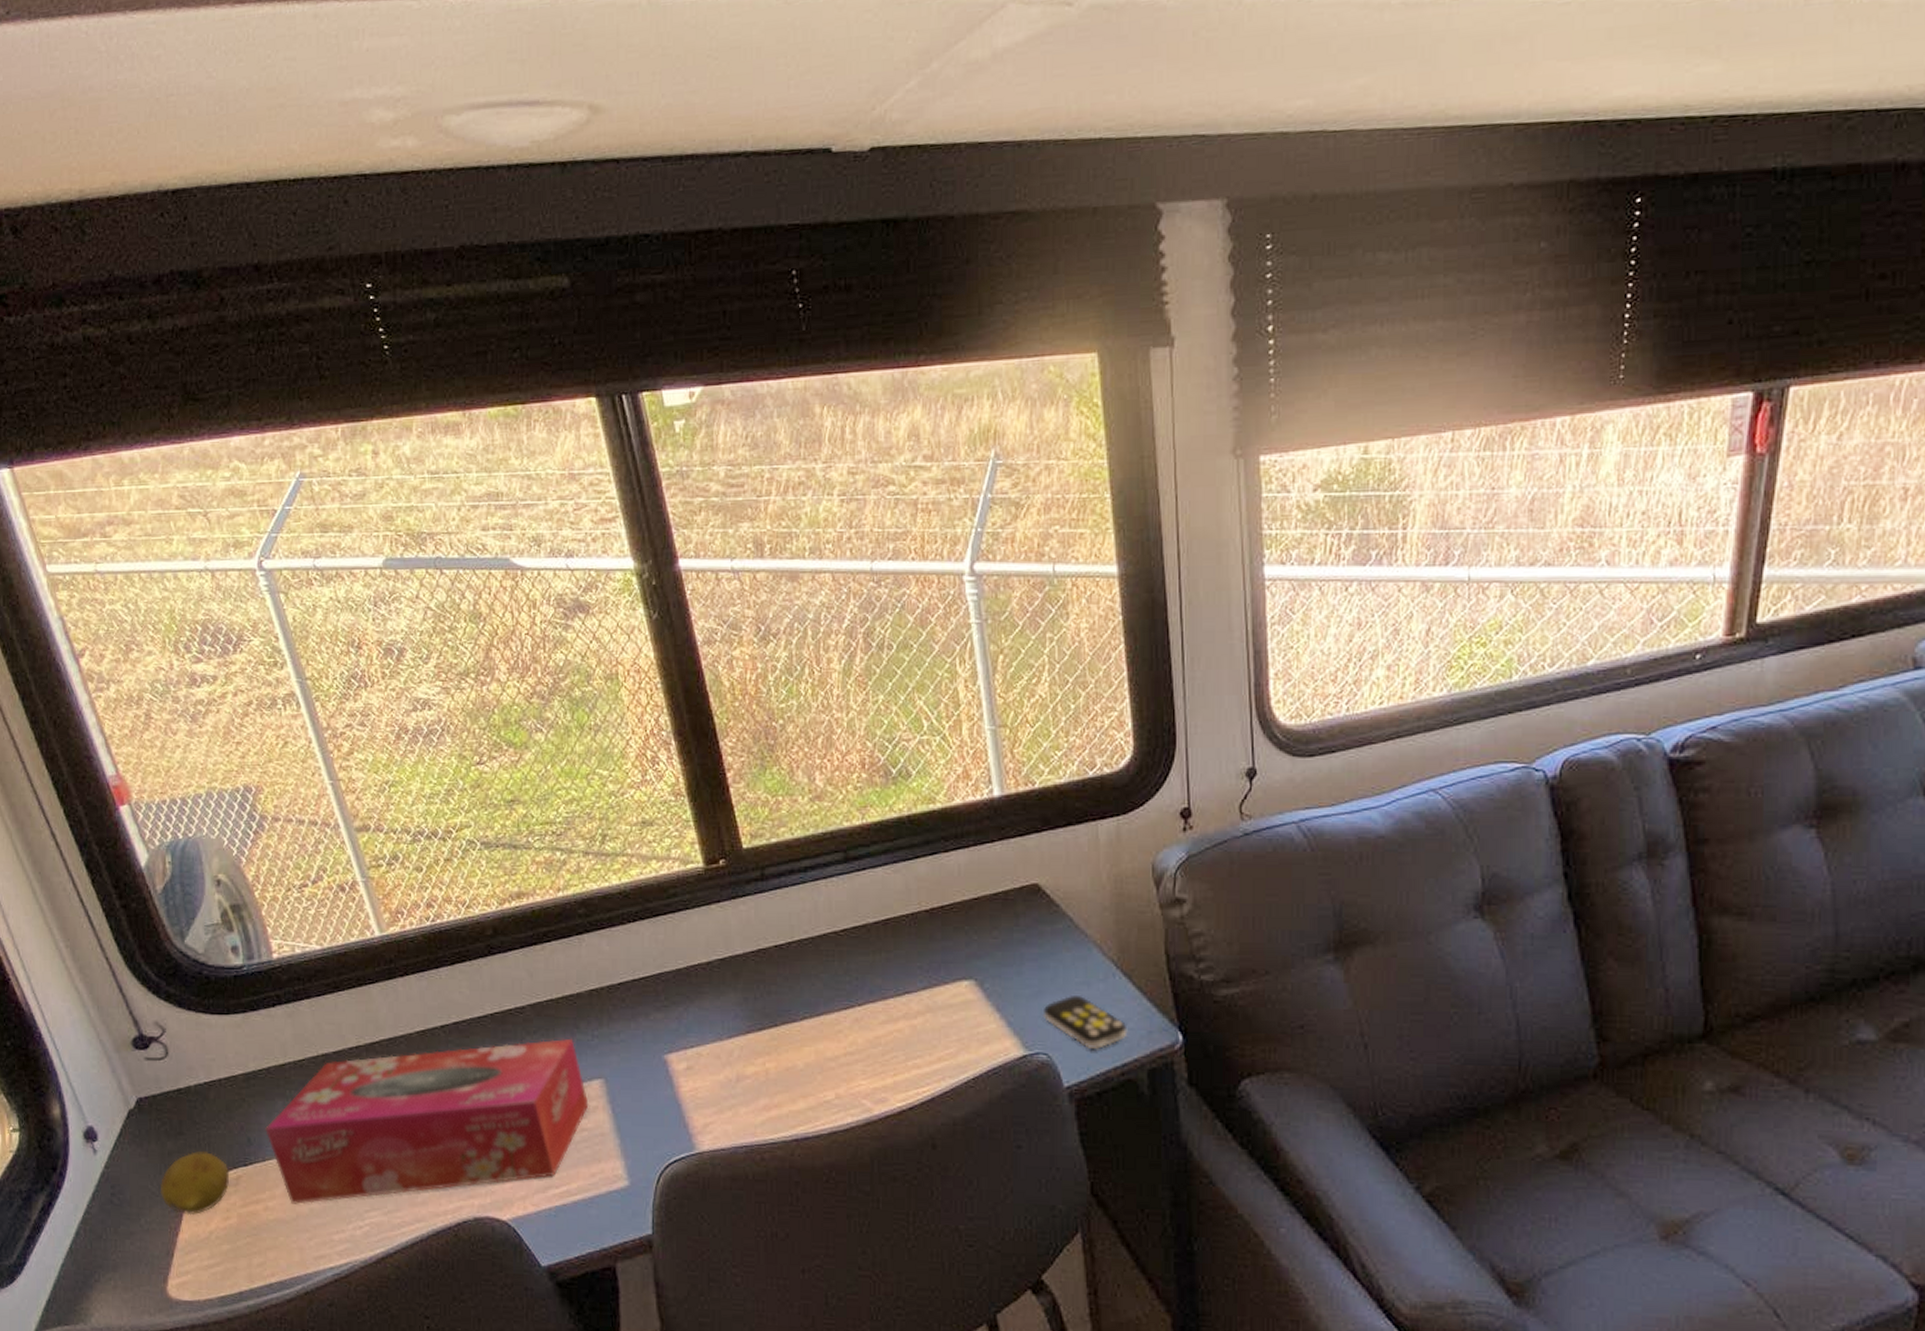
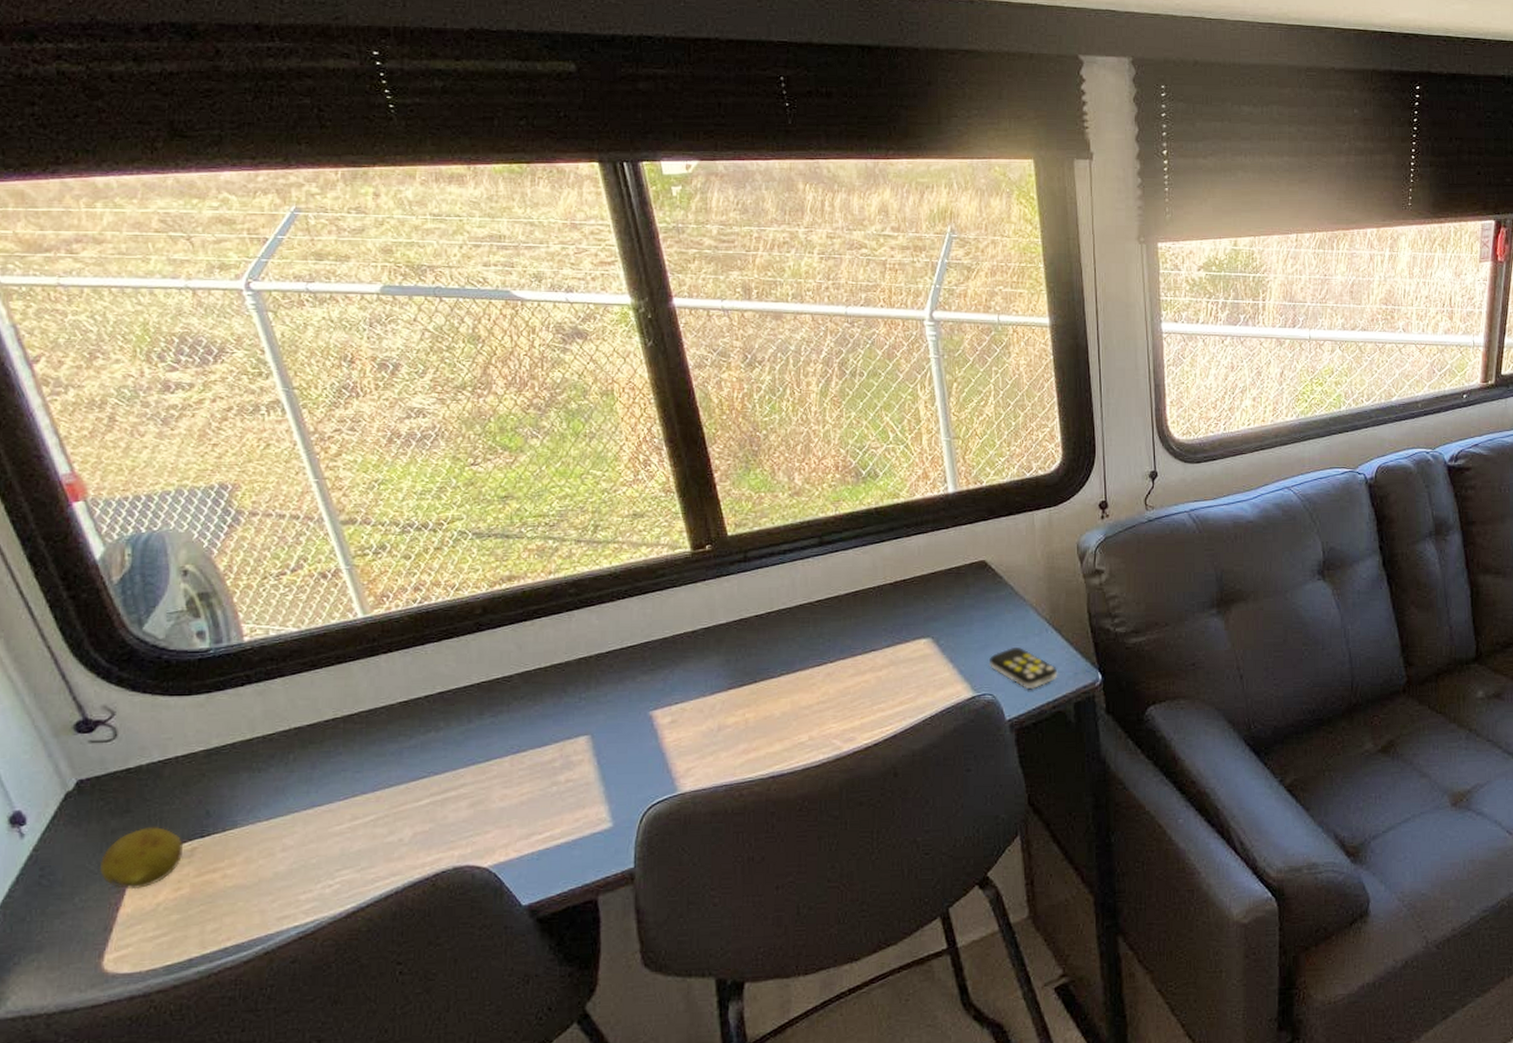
tissue box: present [265,1038,589,1204] -> none [227,701,575,870]

